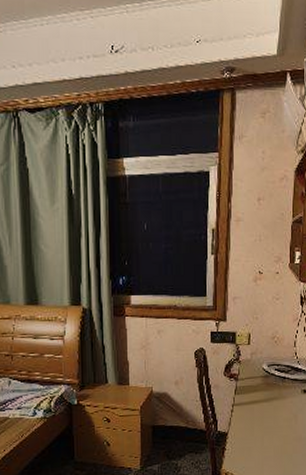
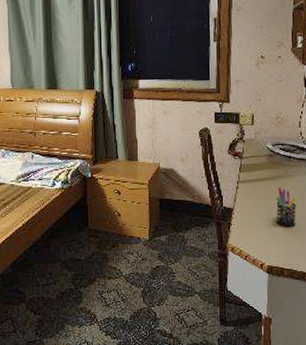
pen holder: none [270,409,290,450] -> present [276,188,297,227]

